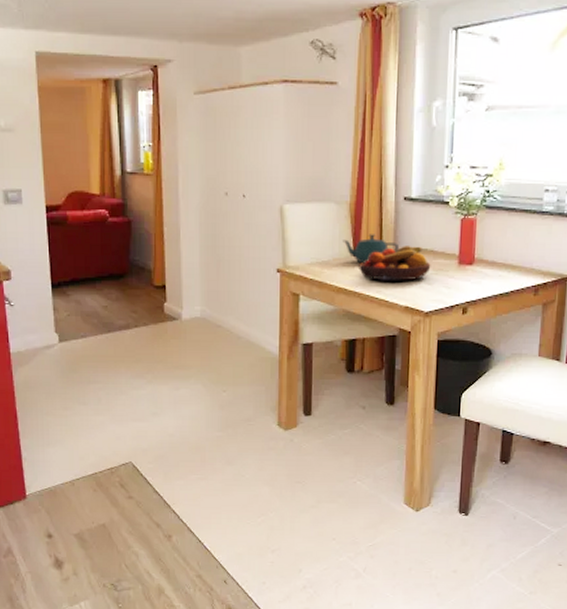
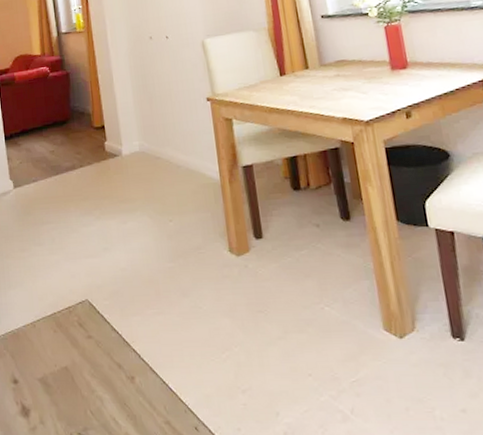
teapot: present [343,234,398,264] -> none [267,53,325,83]
fruit bowl: present [359,246,431,281] -> none [287,59,363,97]

